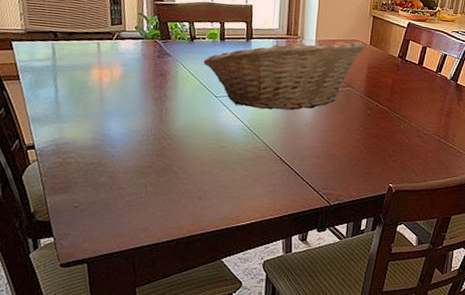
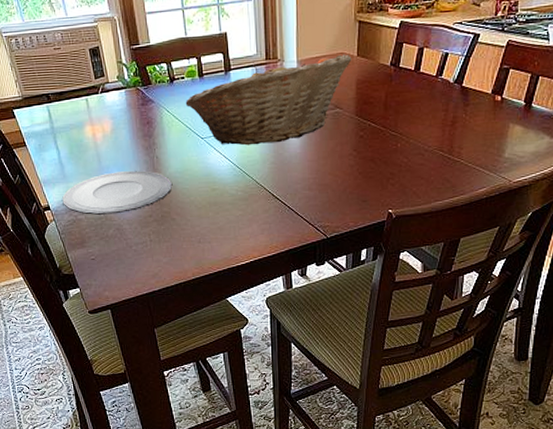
plate: none [51,118,179,161] -> present [62,171,173,215]

